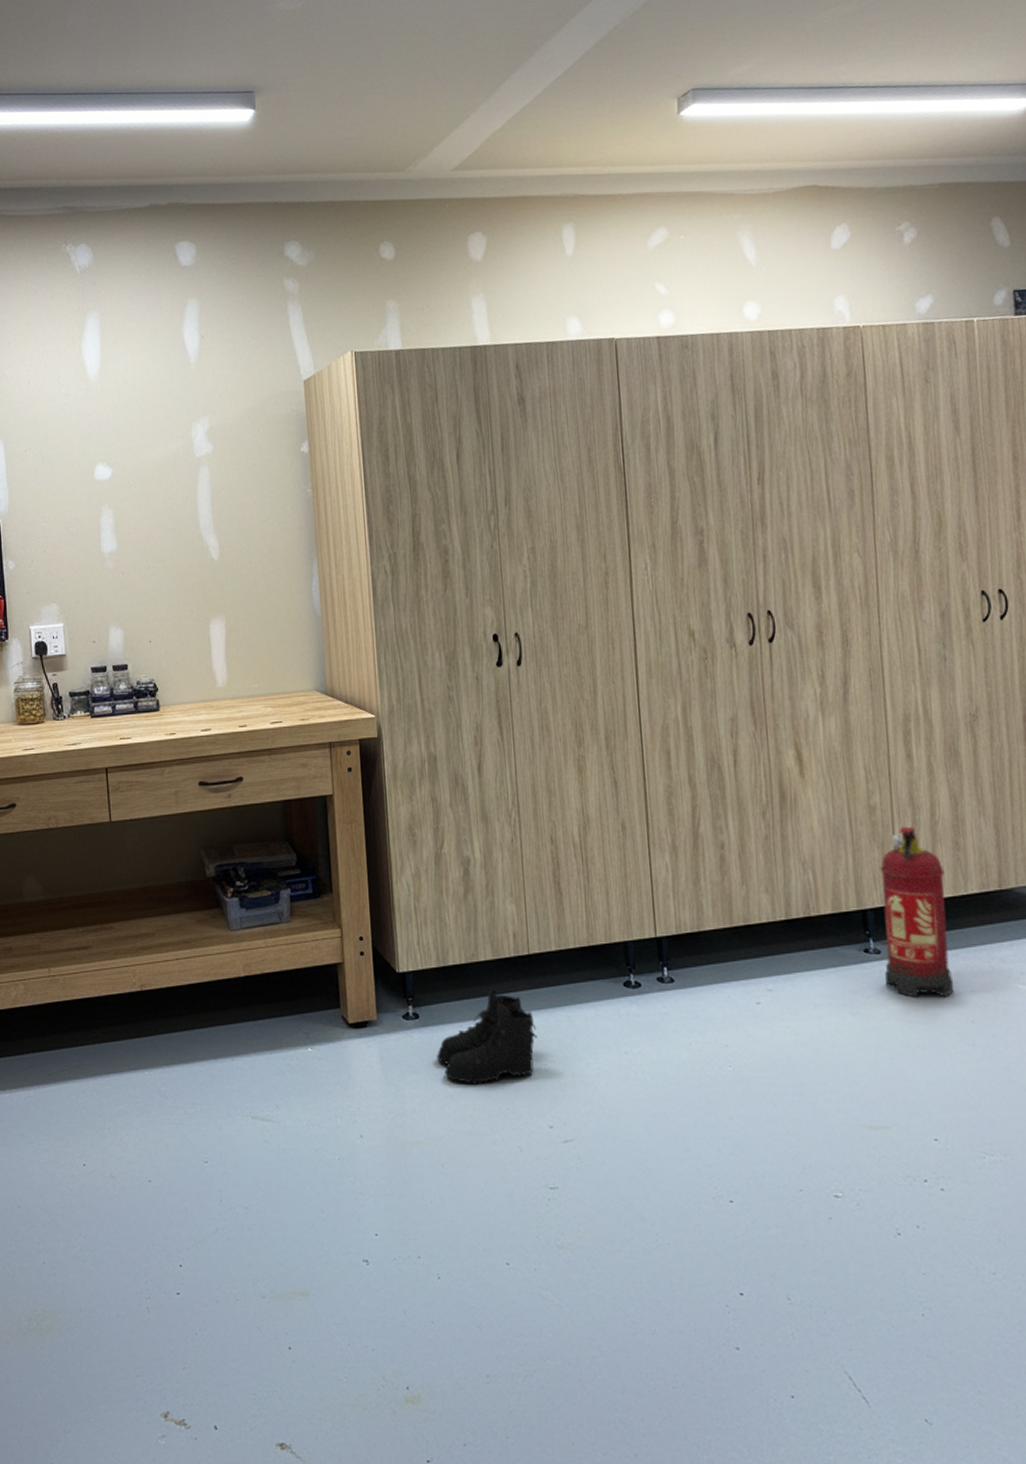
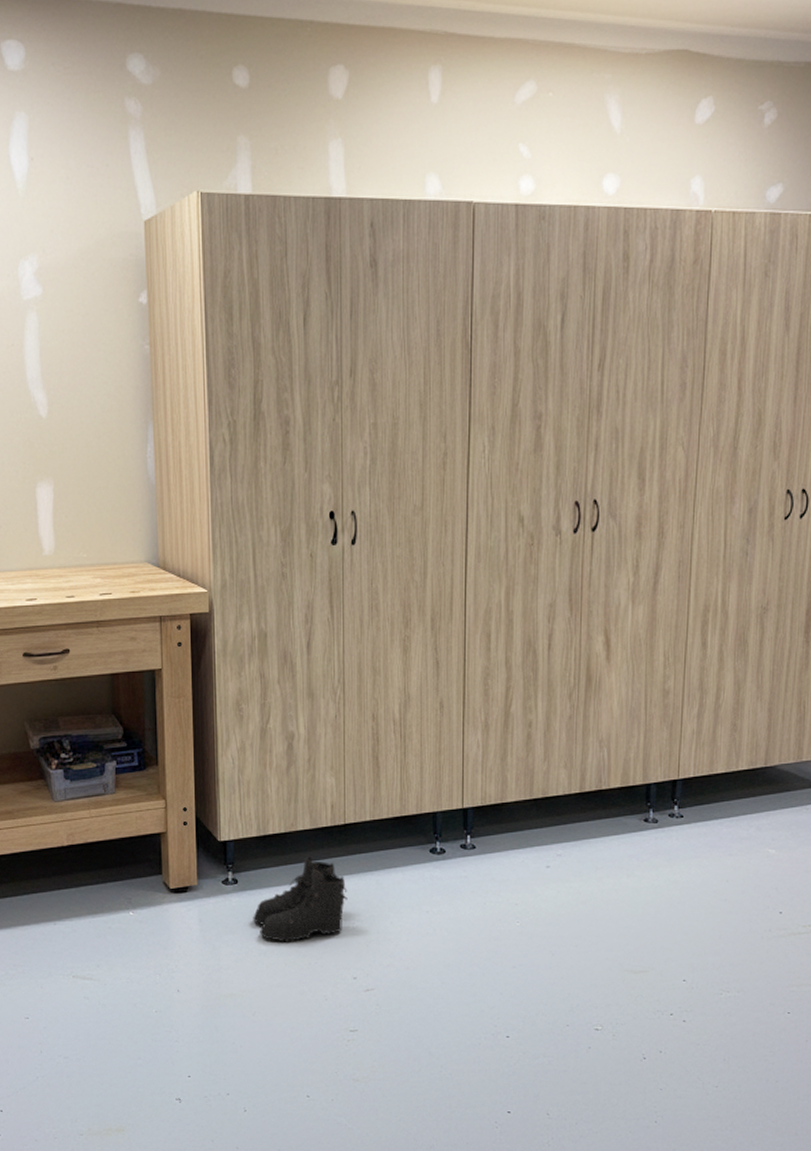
fire extinguisher: present [880,826,954,998] -> none [659,708,721,861]

